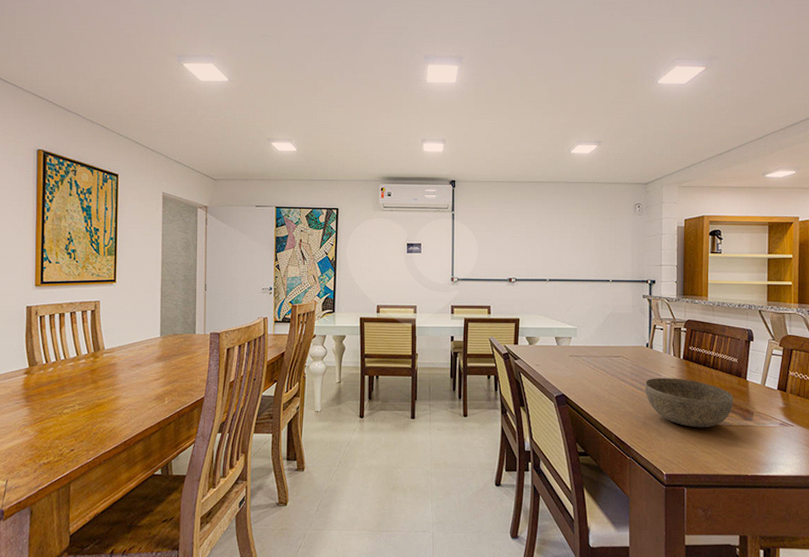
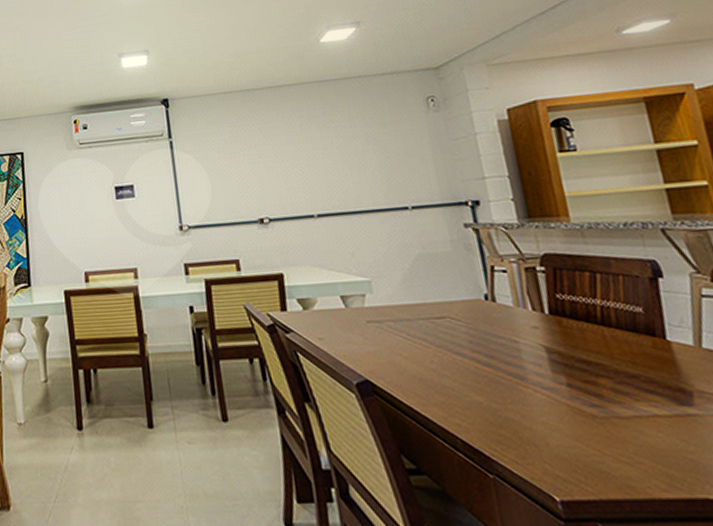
bowl: present [645,378,733,428] -> none [494,344,654,422]

